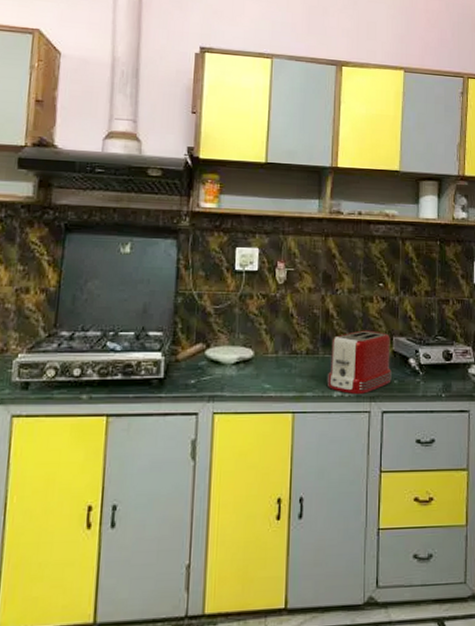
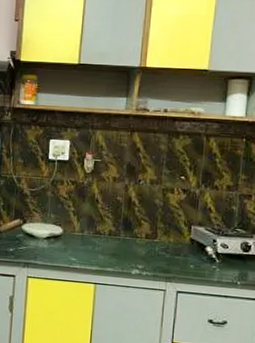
toaster: present [326,330,392,394] -> none [126,218,189,274]

